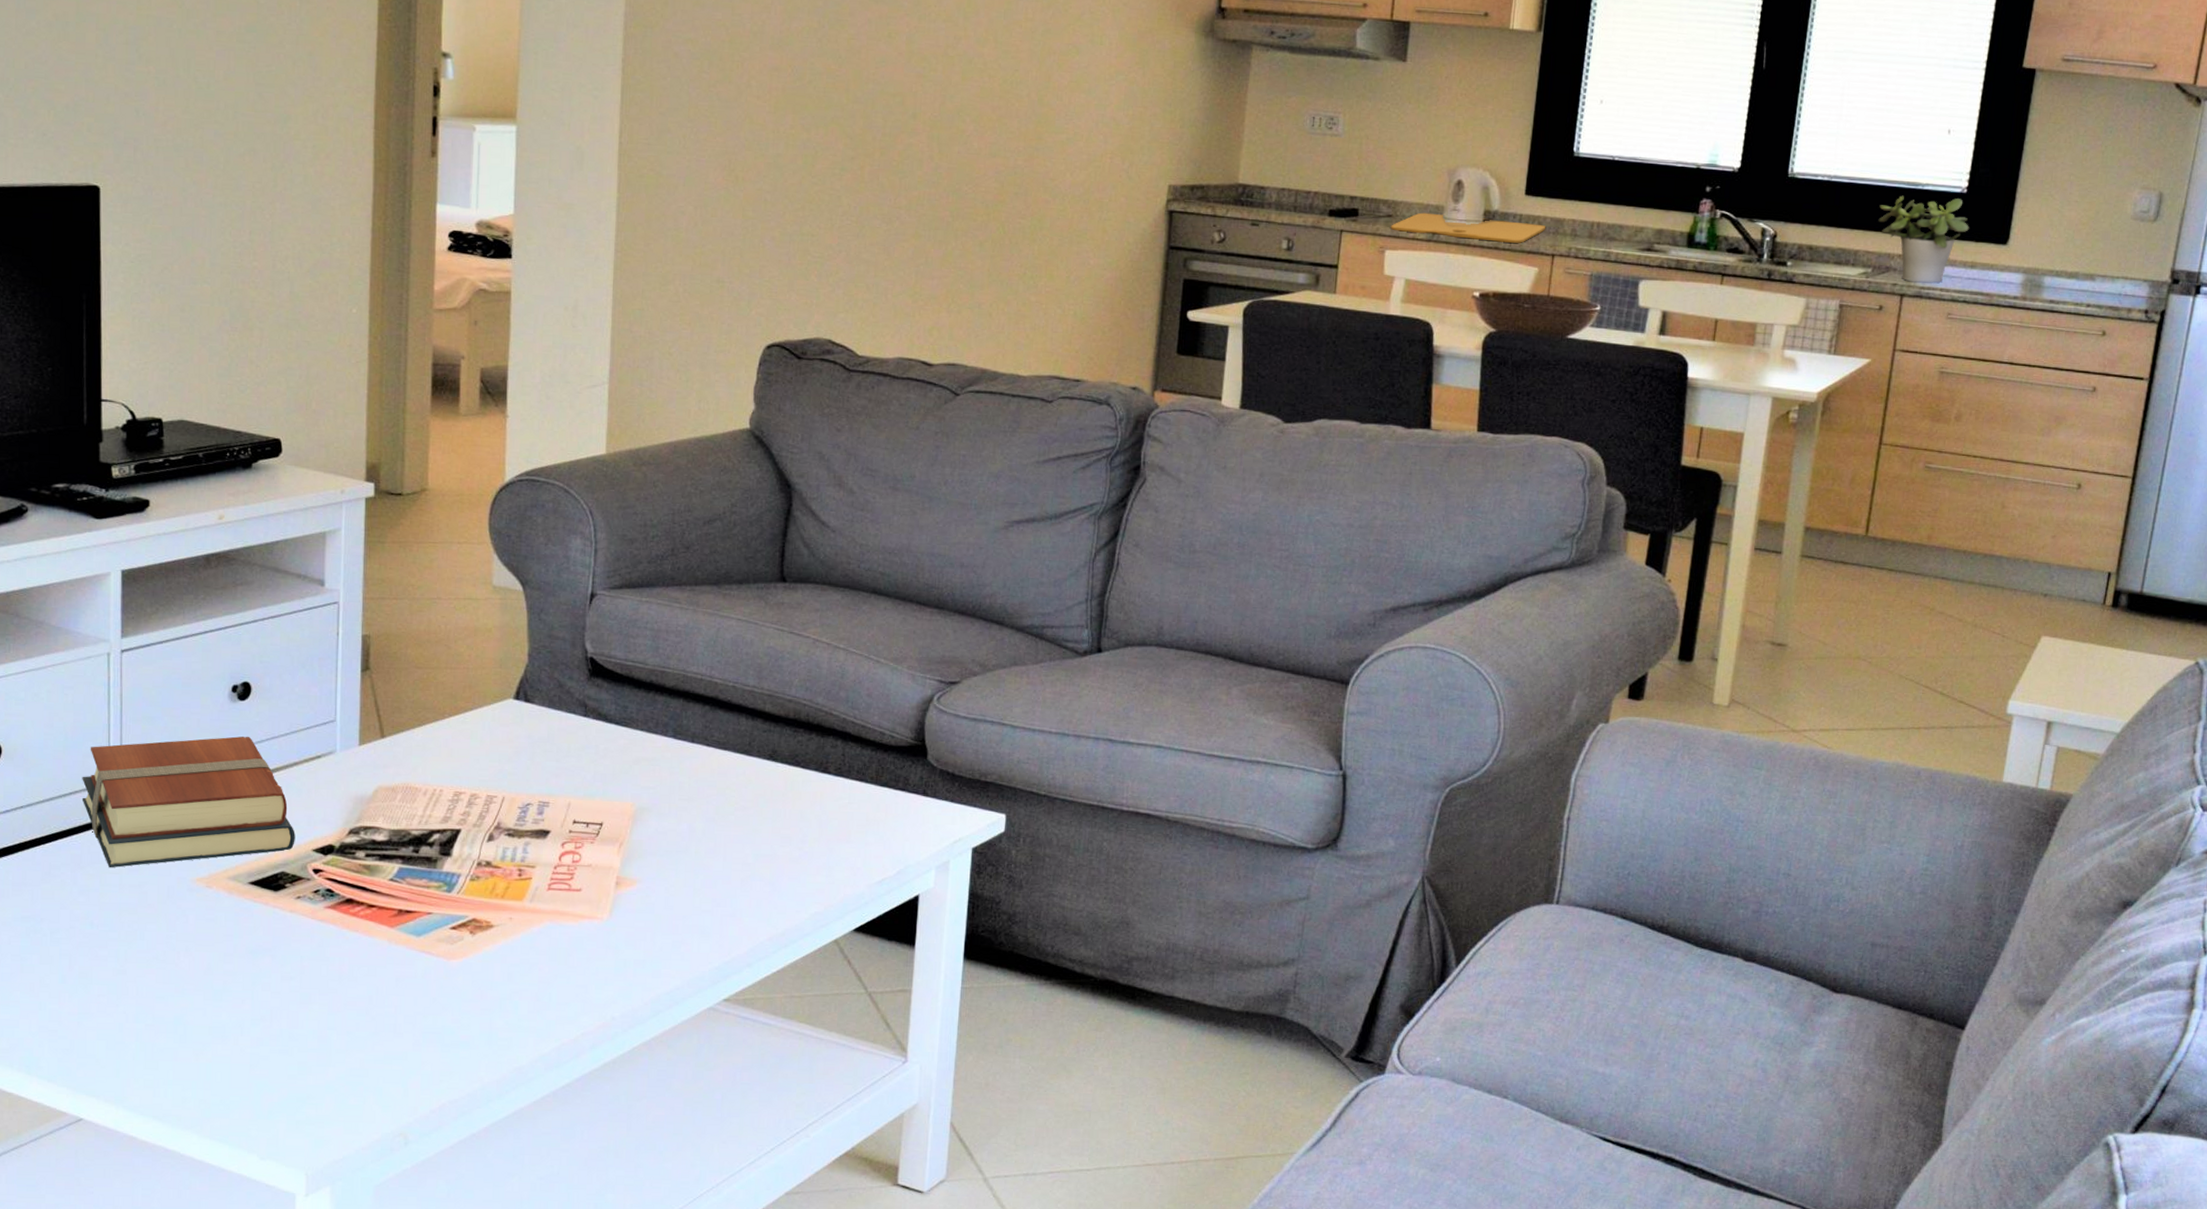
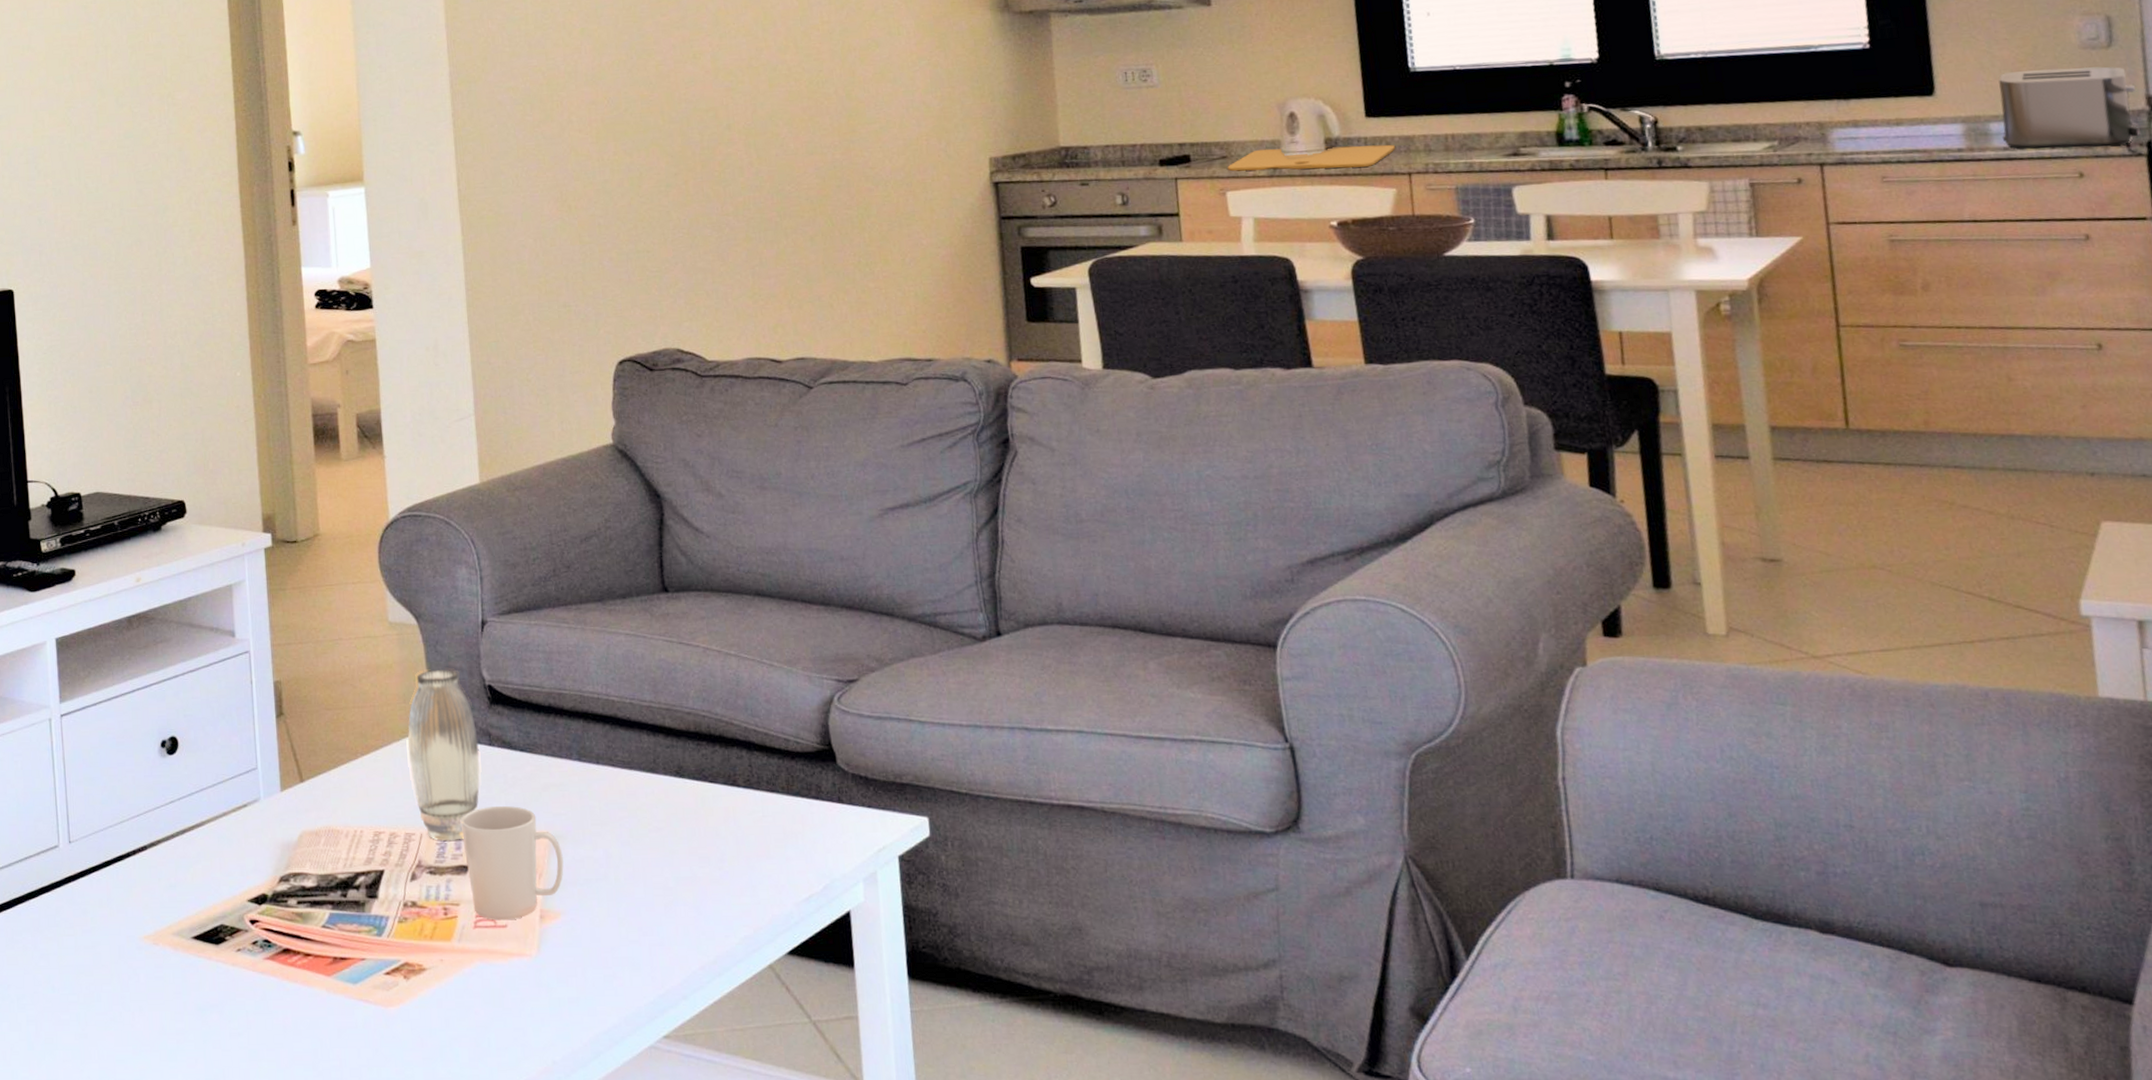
books: present [81,736,295,868] -> none [35,789,231,931]
vase: none [499,637,574,805] -> present [408,669,480,841]
mug: none [545,775,646,885] -> present [460,806,564,921]
potted plant: present [1878,195,1969,284] -> none [1769,55,1883,150]
toaster: none [2050,232,2165,312] -> present [1998,66,2139,150]

